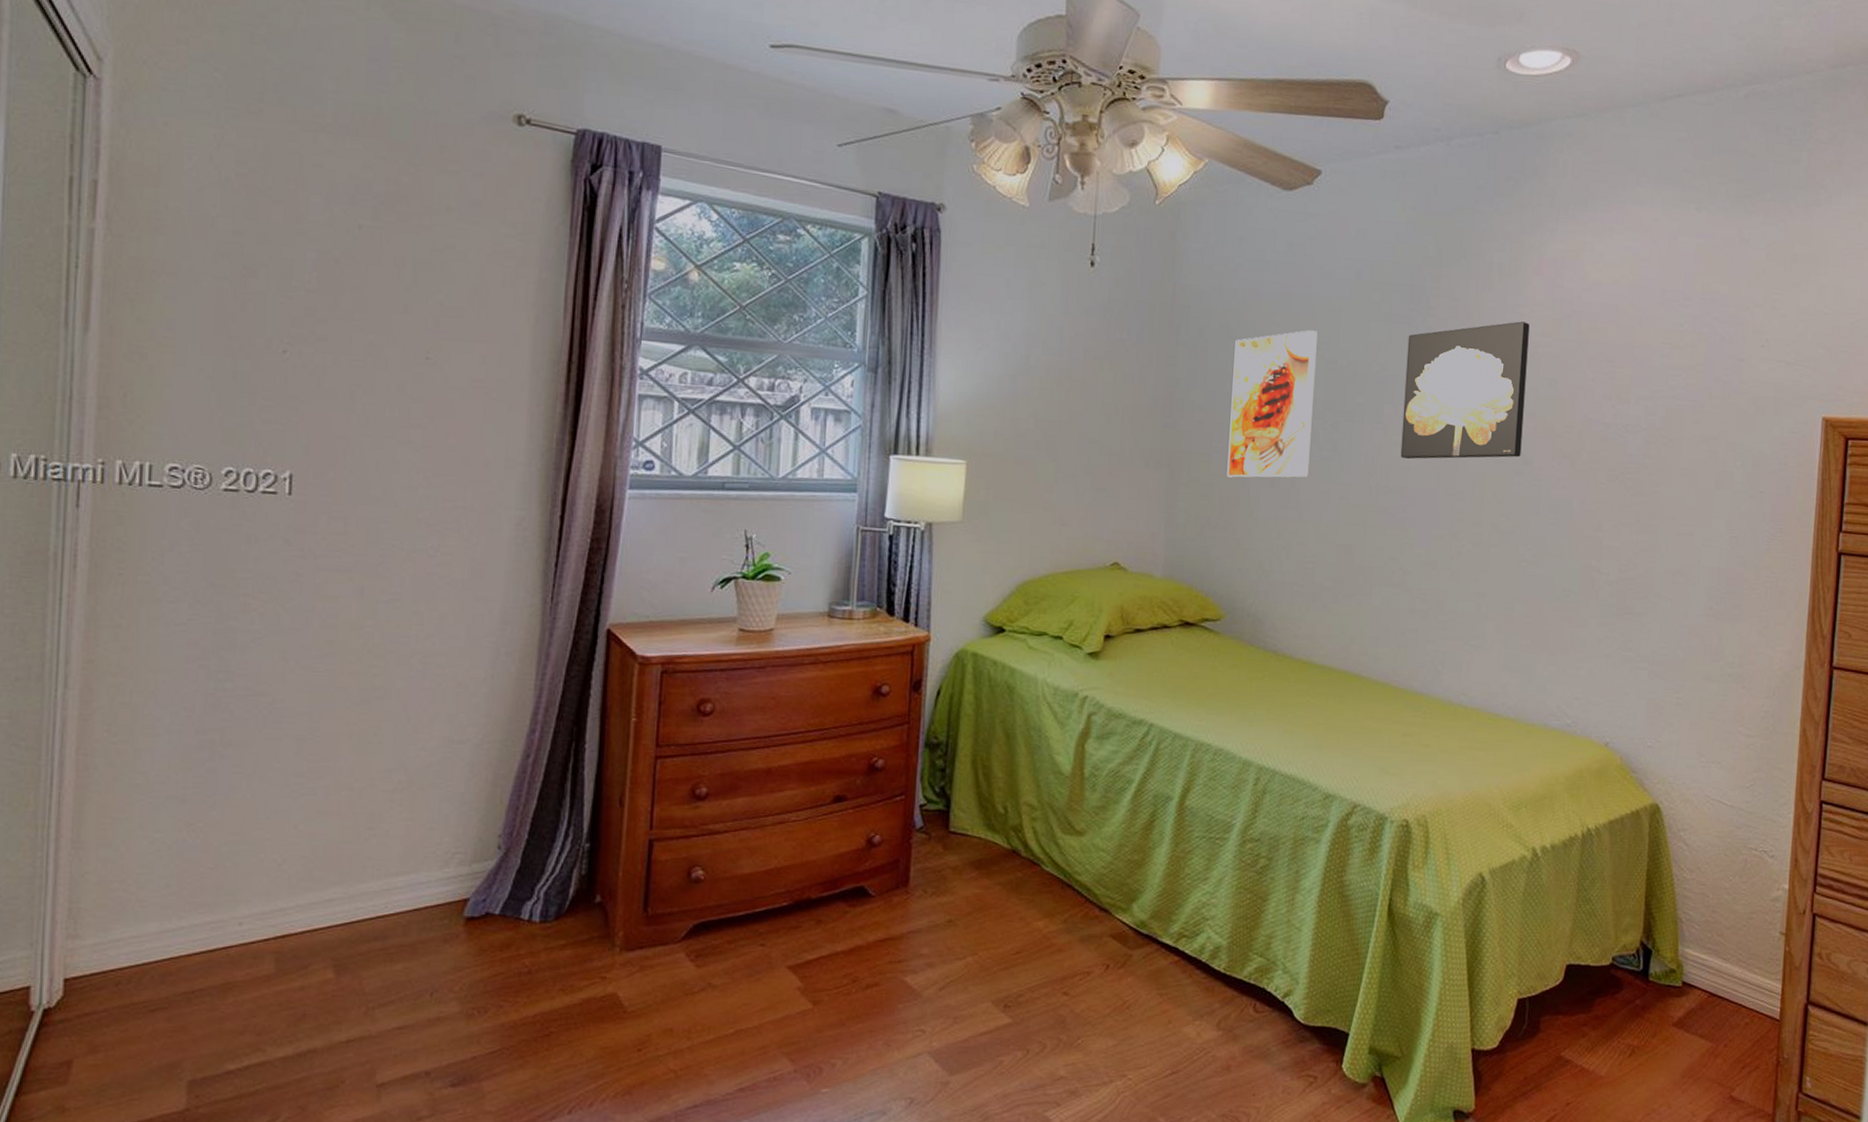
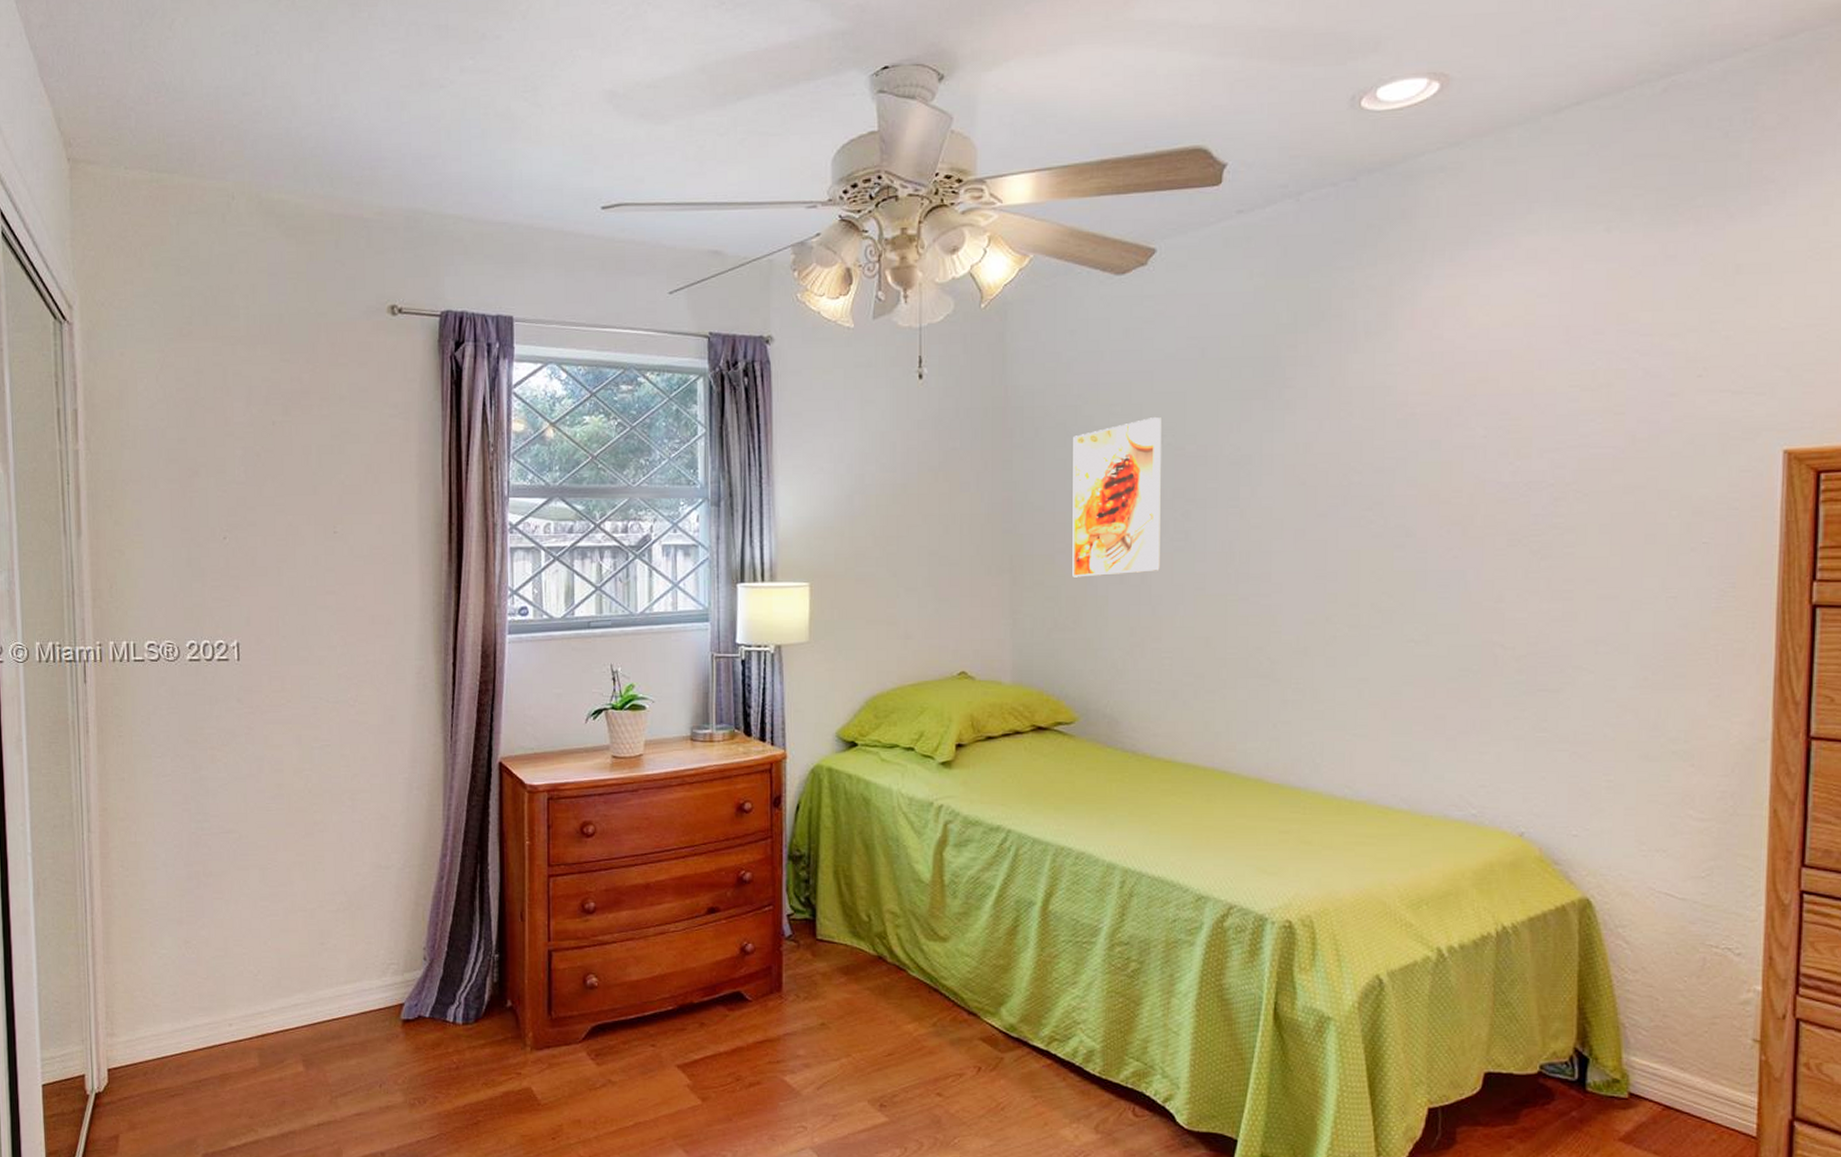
wall art: present [1400,321,1530,460] -> none [1261,381,1404,543]

